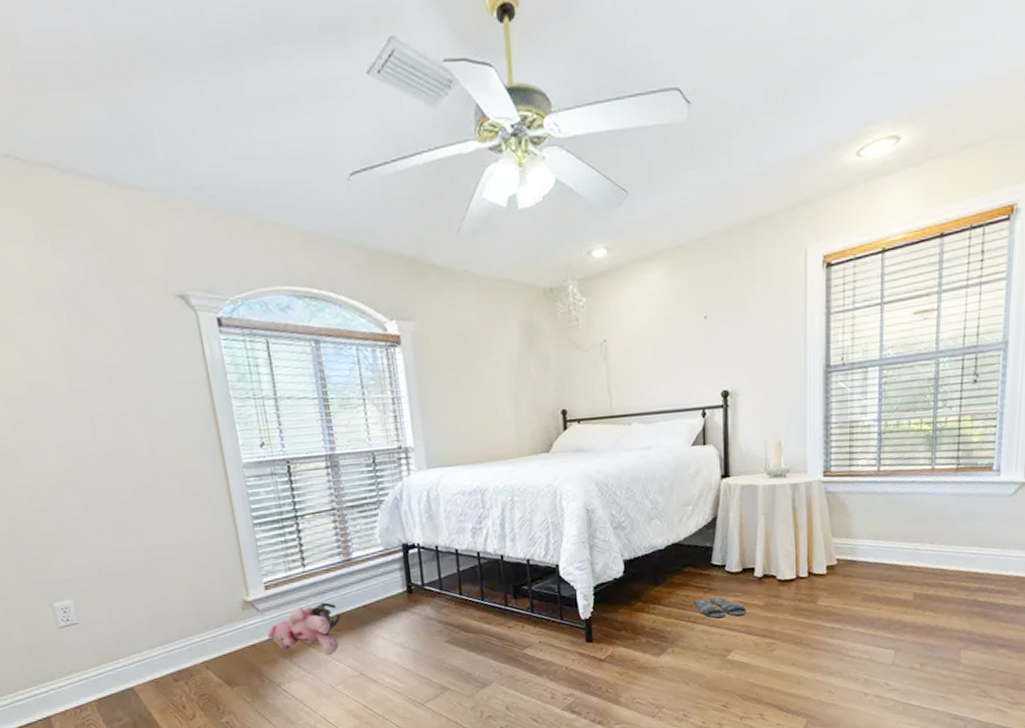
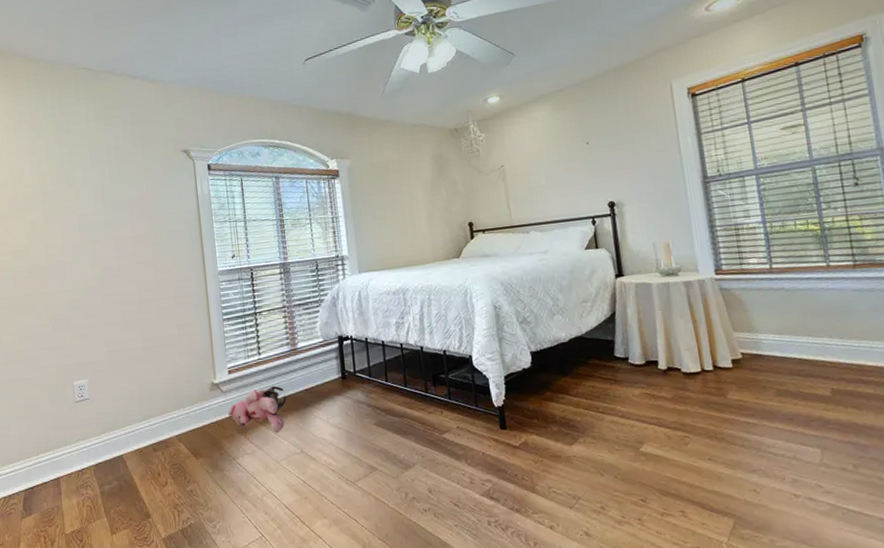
slippers: present [694,597,746,619] -> none [601,388,655,410]

